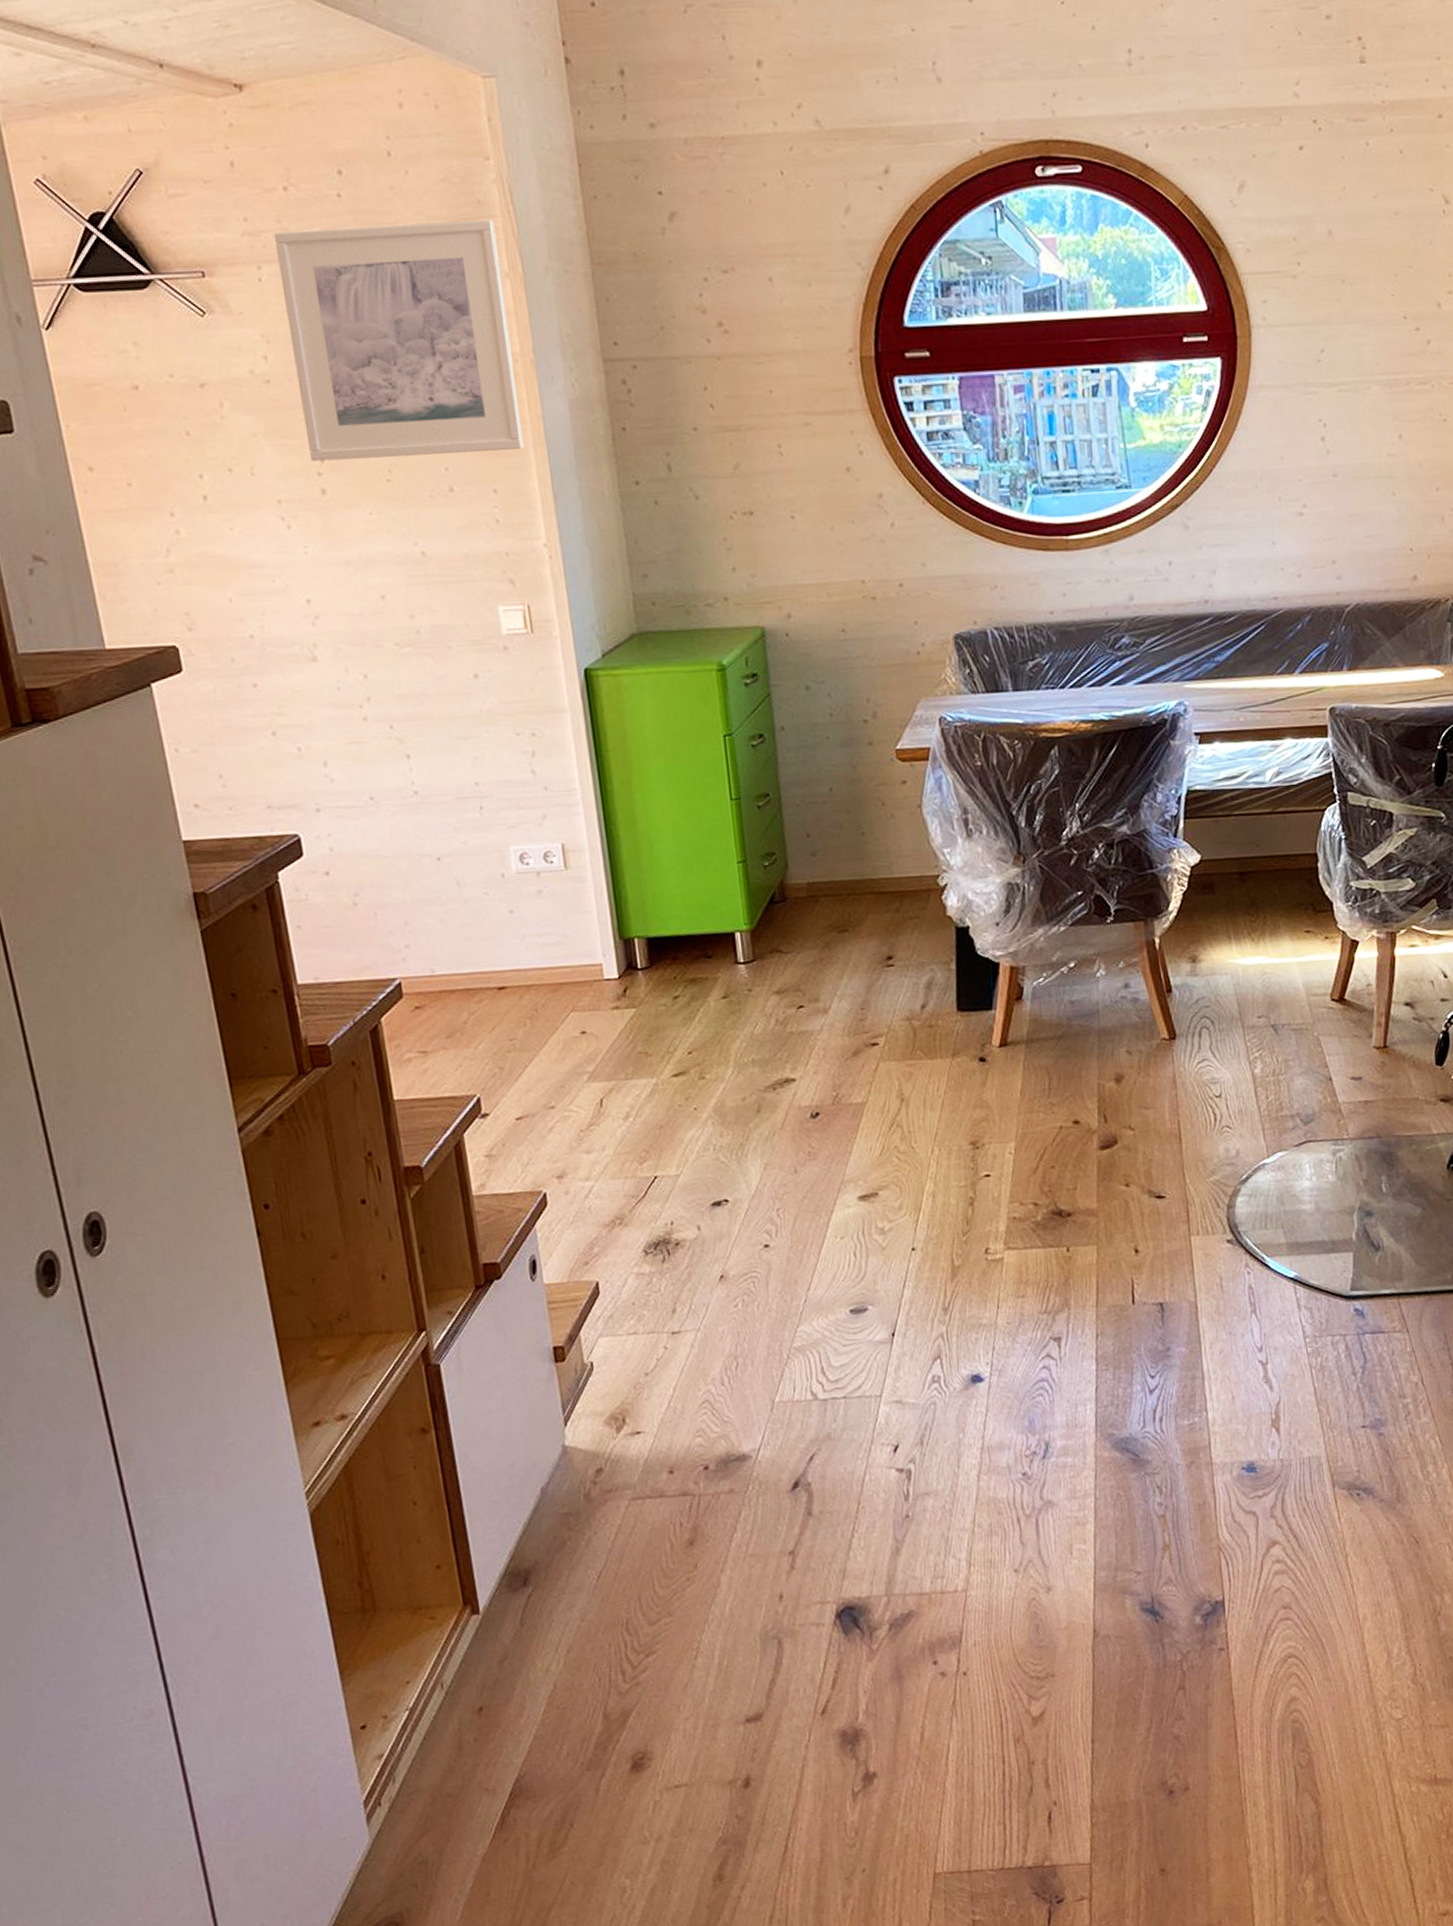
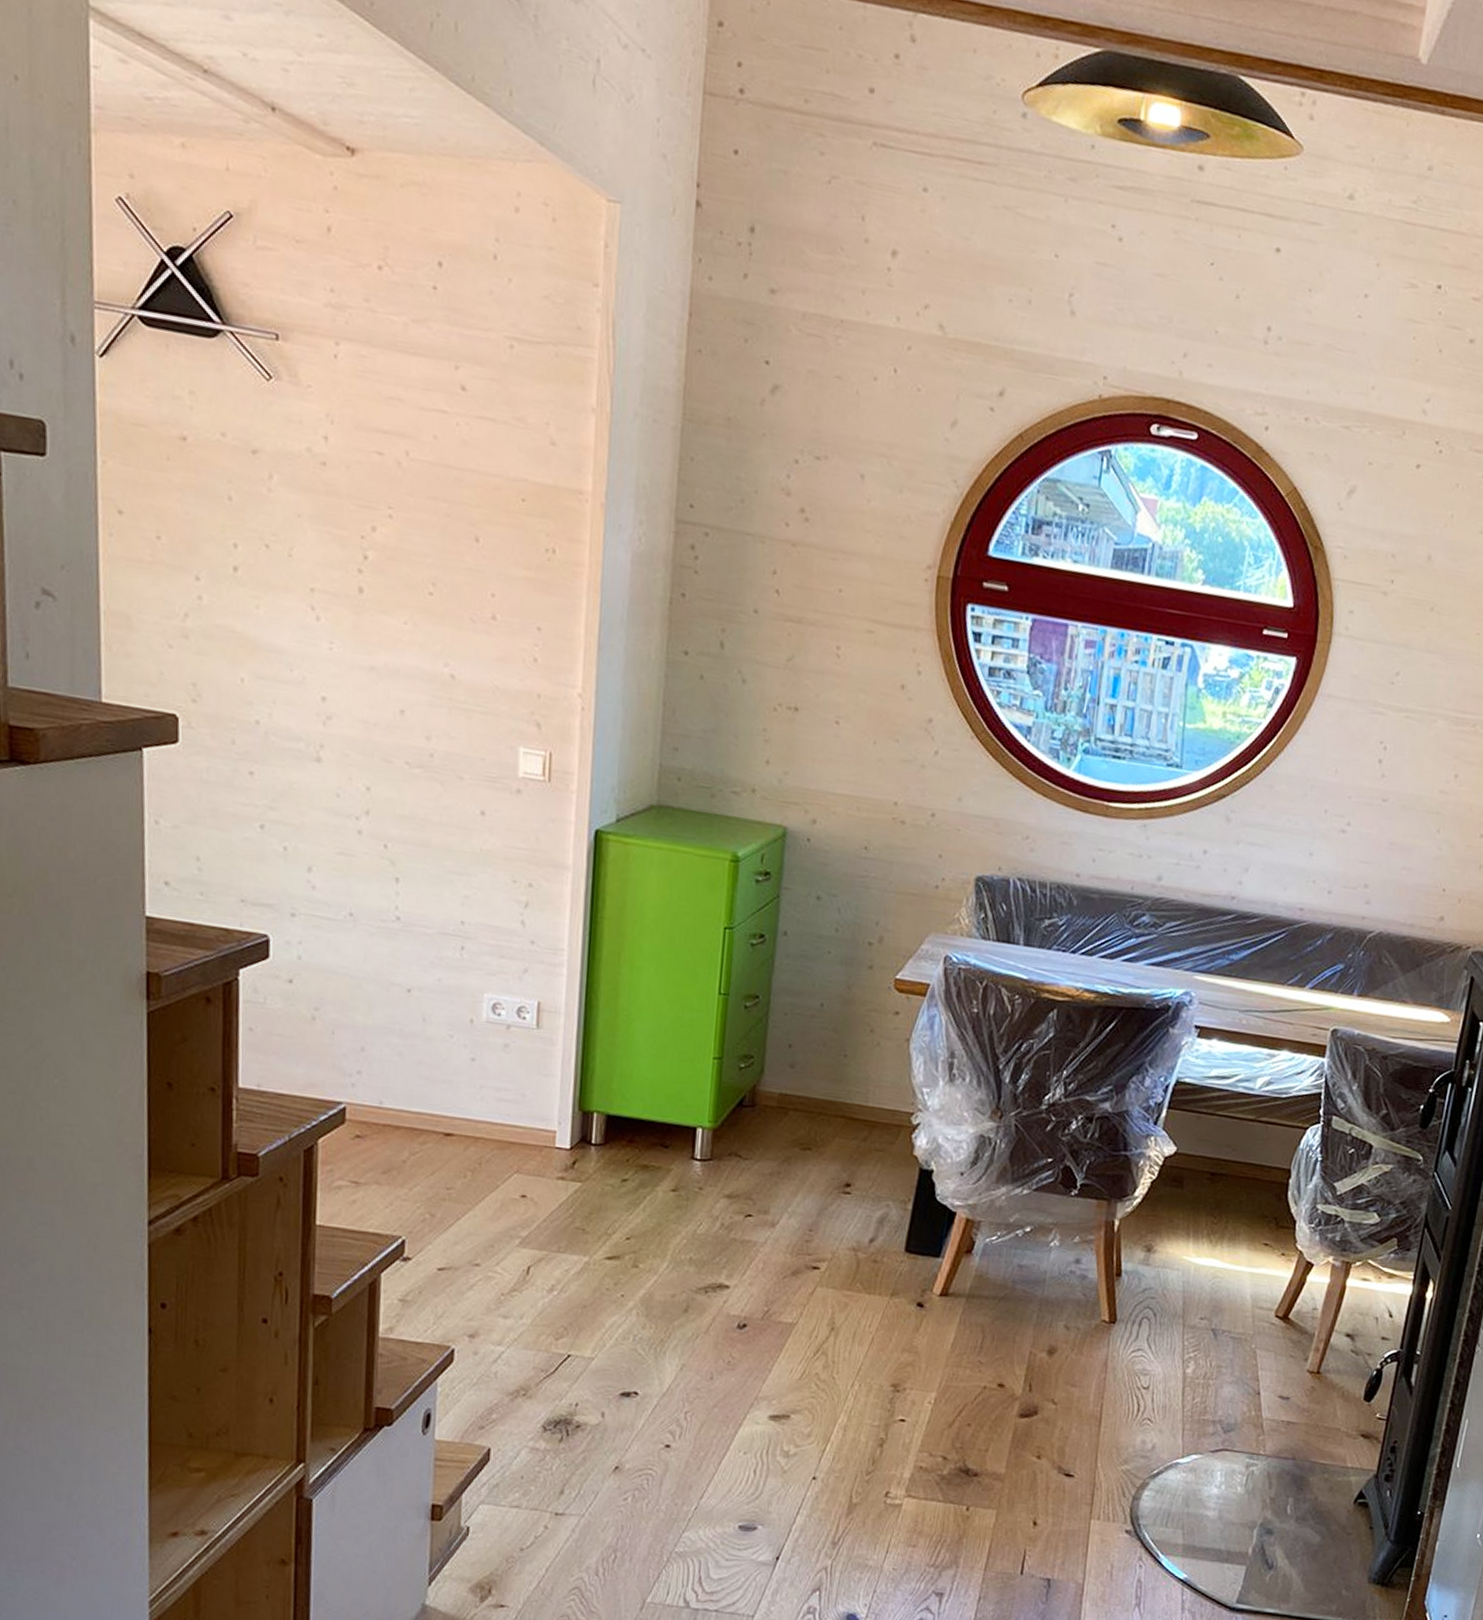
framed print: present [273,219,524,461] -> none [353,311,591,592]

